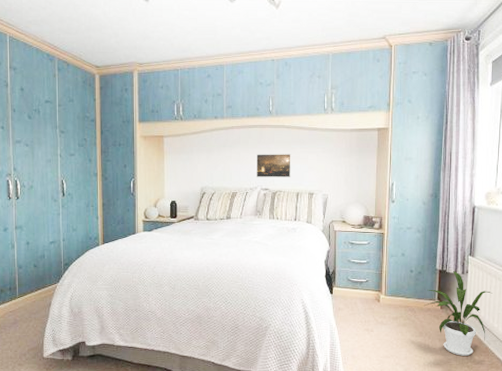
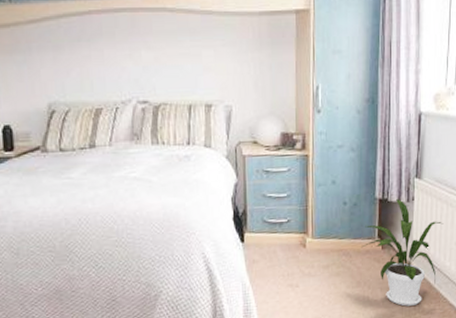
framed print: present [256,154,291,178] -> none [127,49,180,85]

